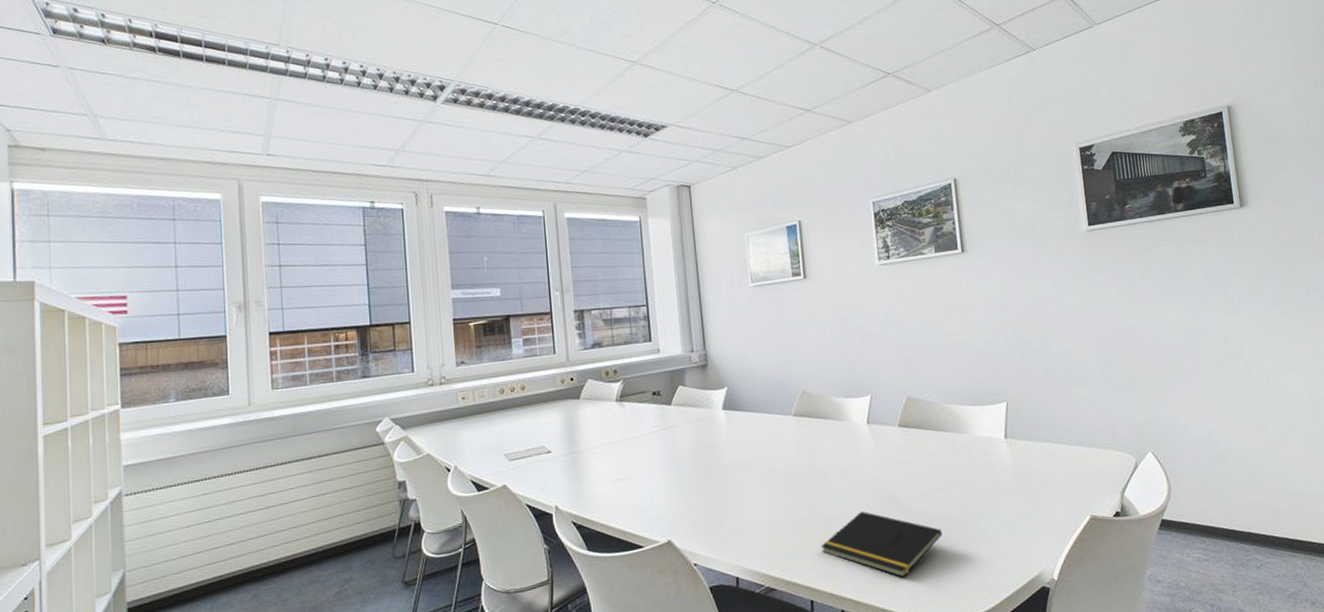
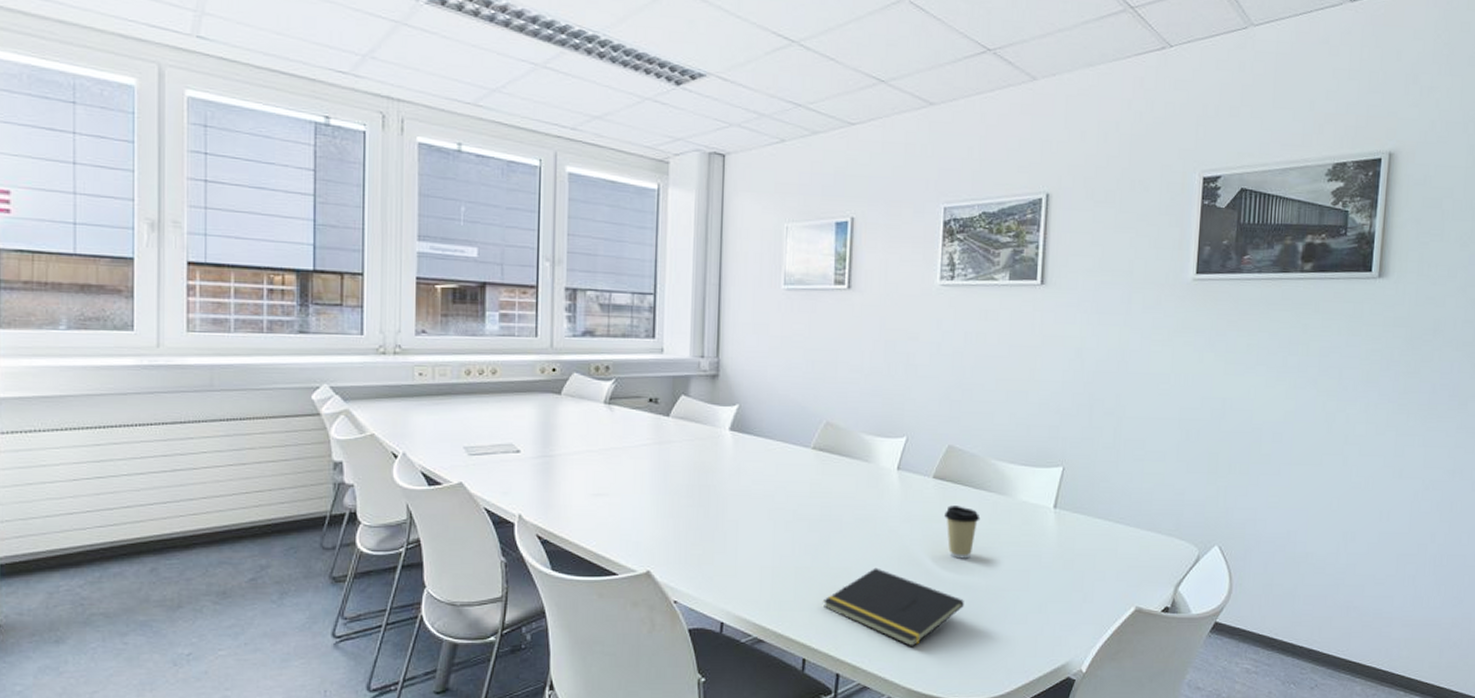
coffee cup: none [913,447,944,494] -> present [944,505,981,559]

